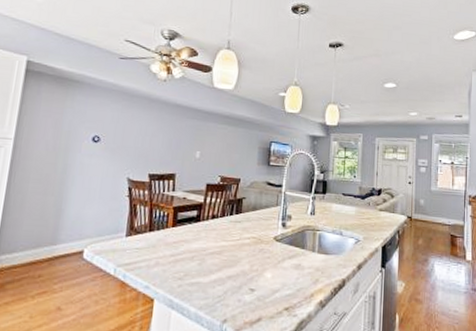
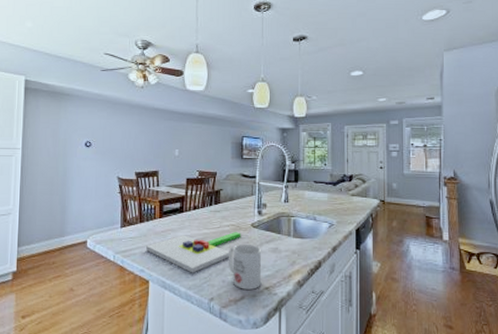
chopping board: none [154,244,263,291] -> present [146,231,241,273]
mug: none [245,258,284,310] -> present [228,243,262,290]

